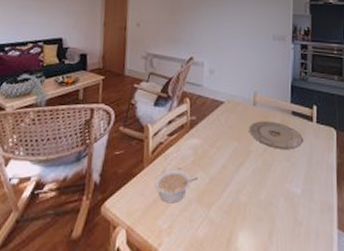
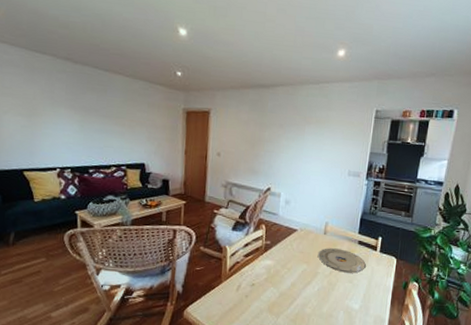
legume: present [154,168,198,204] -> none [231,284,270,312]

